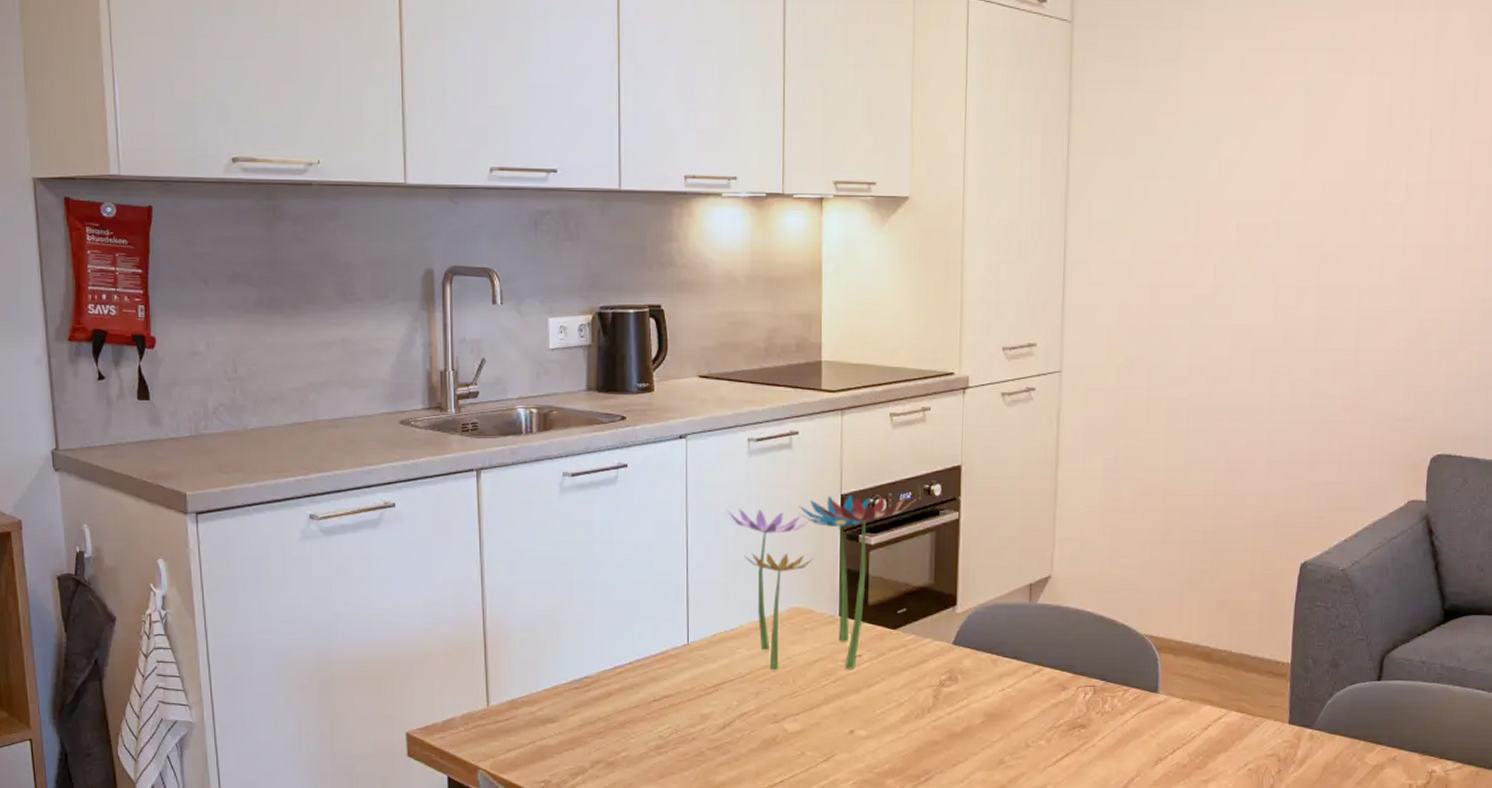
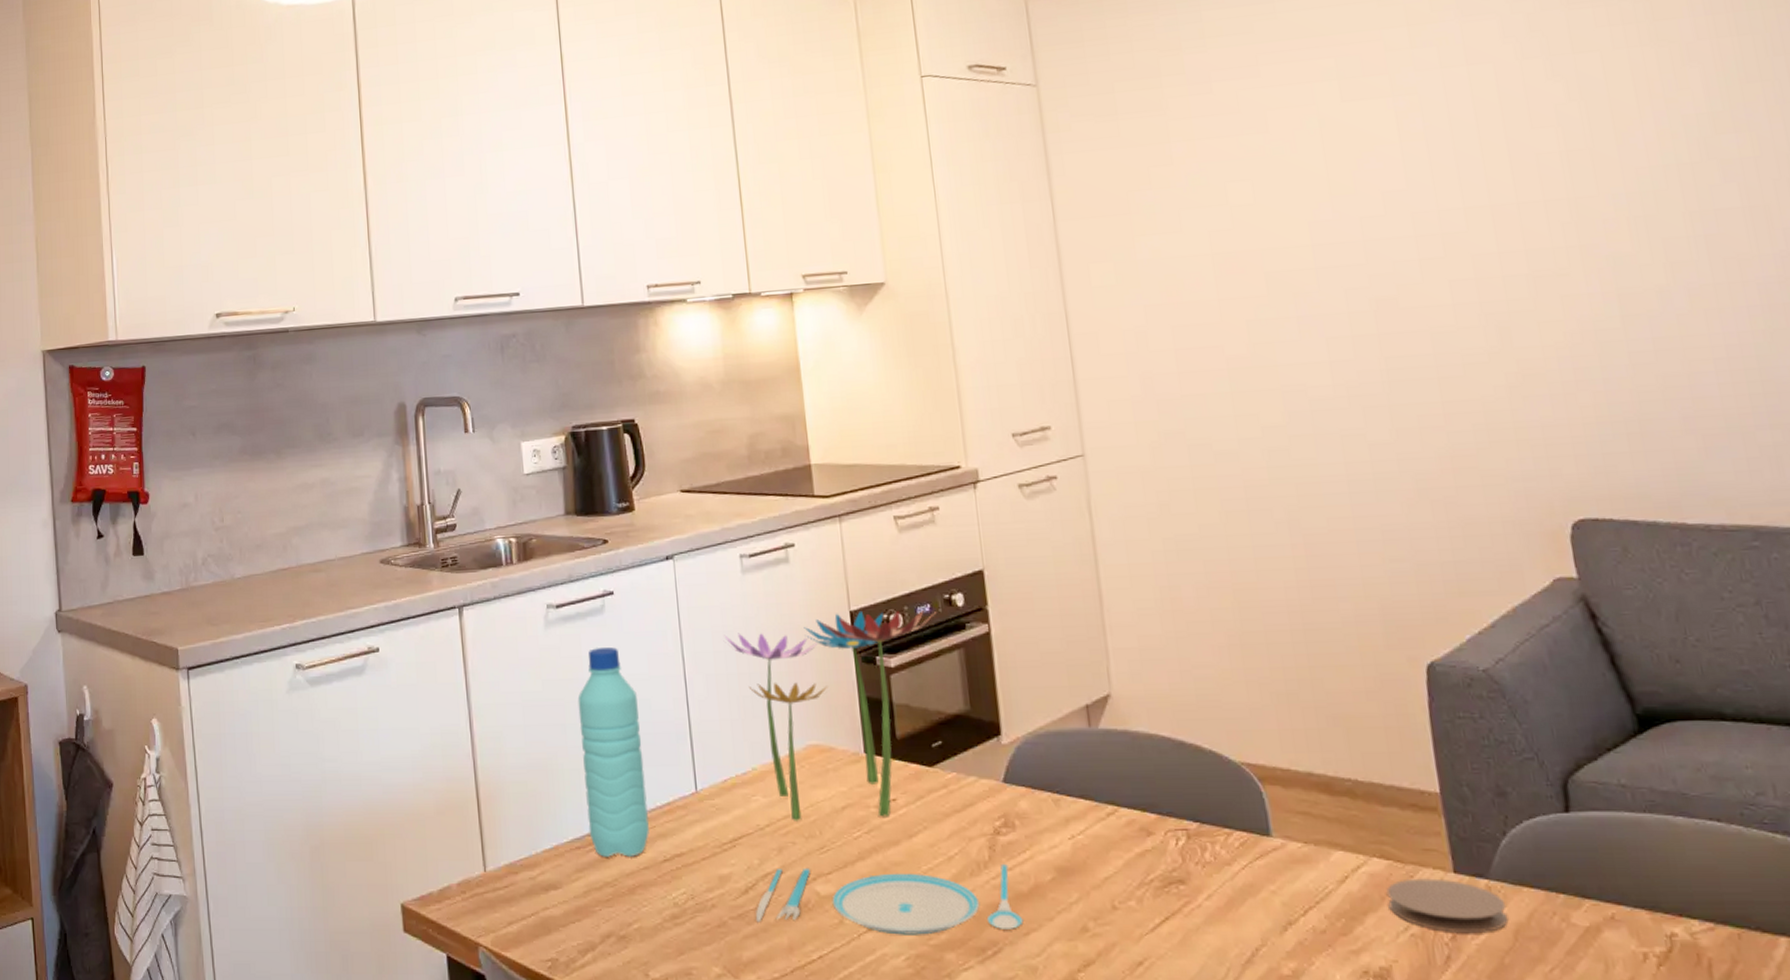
water bottle: none [586,515,642,697] -> present [577,647,649,857]
plate: none [729,709,954,765] -> present [755,863,1024,935]
coaster: none [1236,727,1321,769] -> present [1386,878,1509,934]

